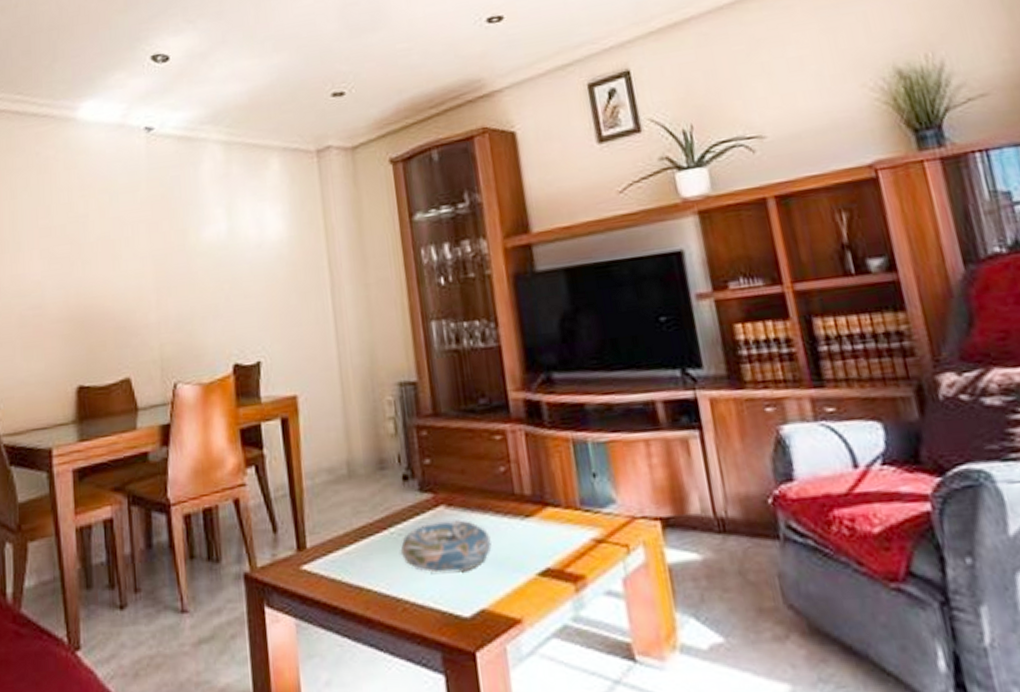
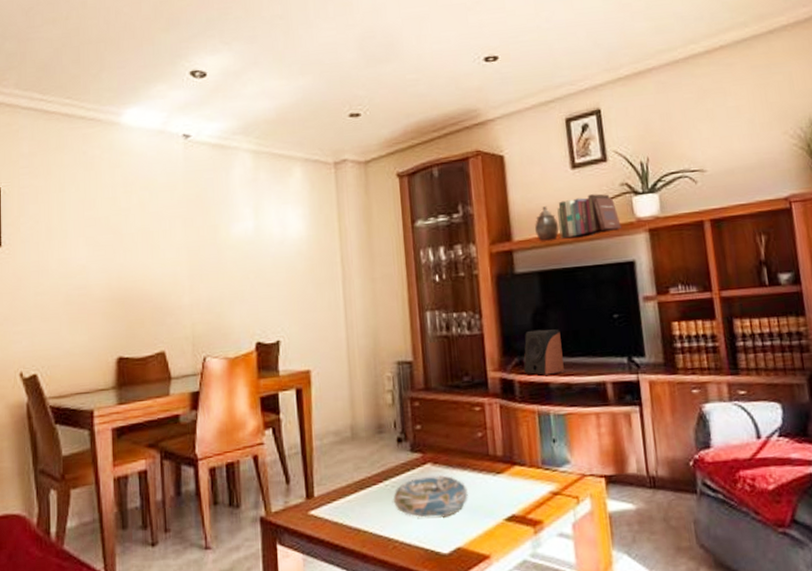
speaker: none [551,337,603,396] -> present [524,329,564,376]
decorative jar: none [556,189,588,233] -> present [534,206,560,242]
books: none [582,171,664,228] -> present [556,193,621,240]

